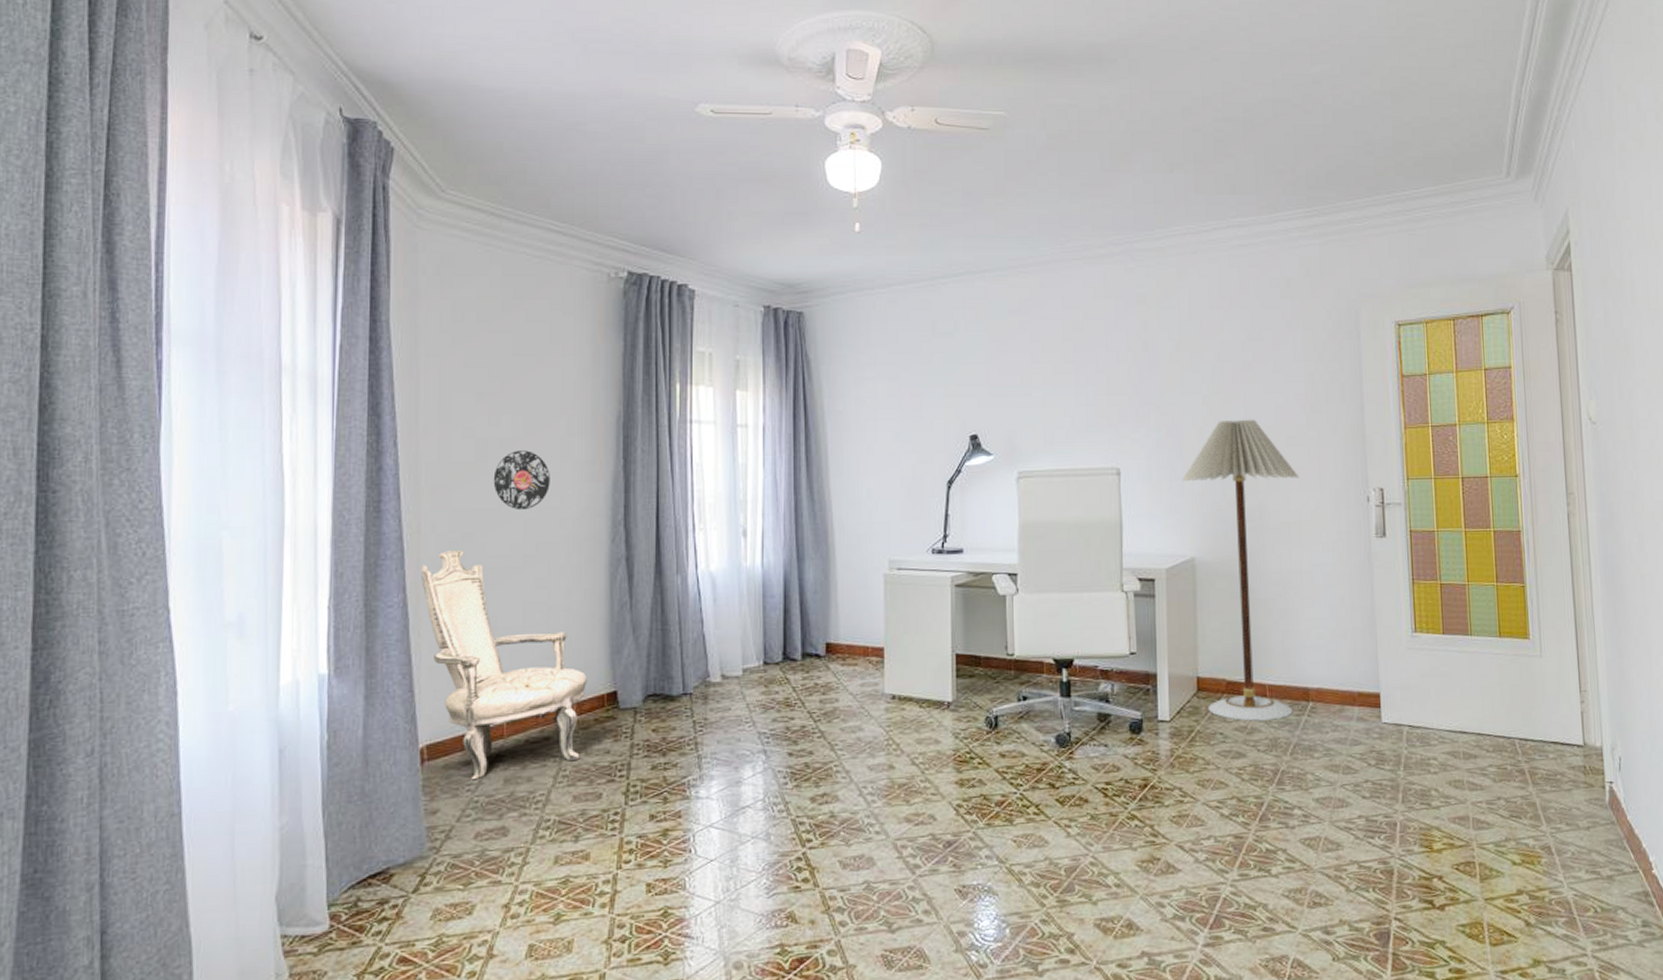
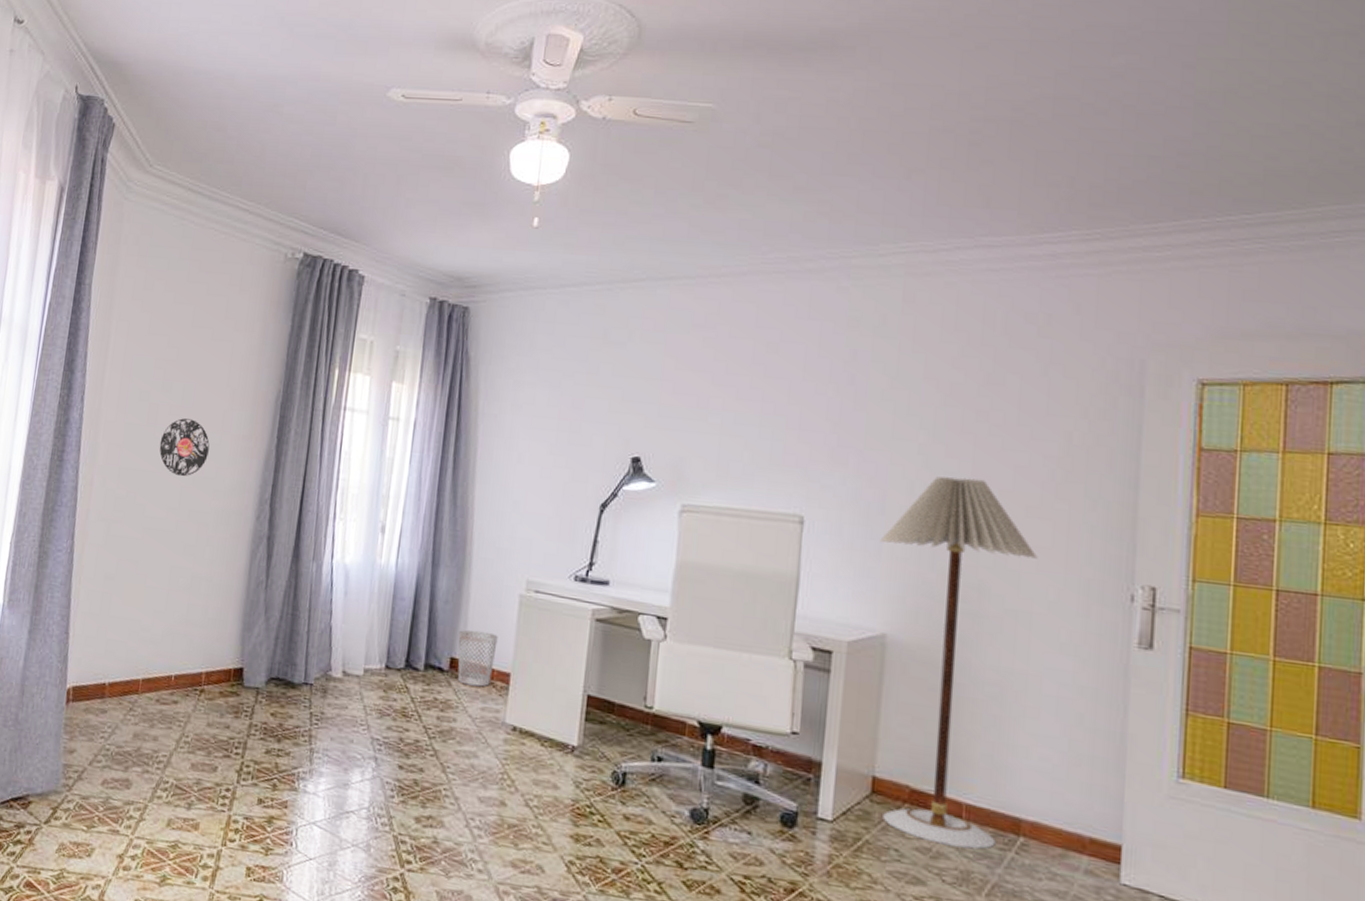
armchair: present [420,550,588,779] -> none [88,506,219,729]
wastebasket: none [831,613,869,666] -> present [457,630,498,687]

